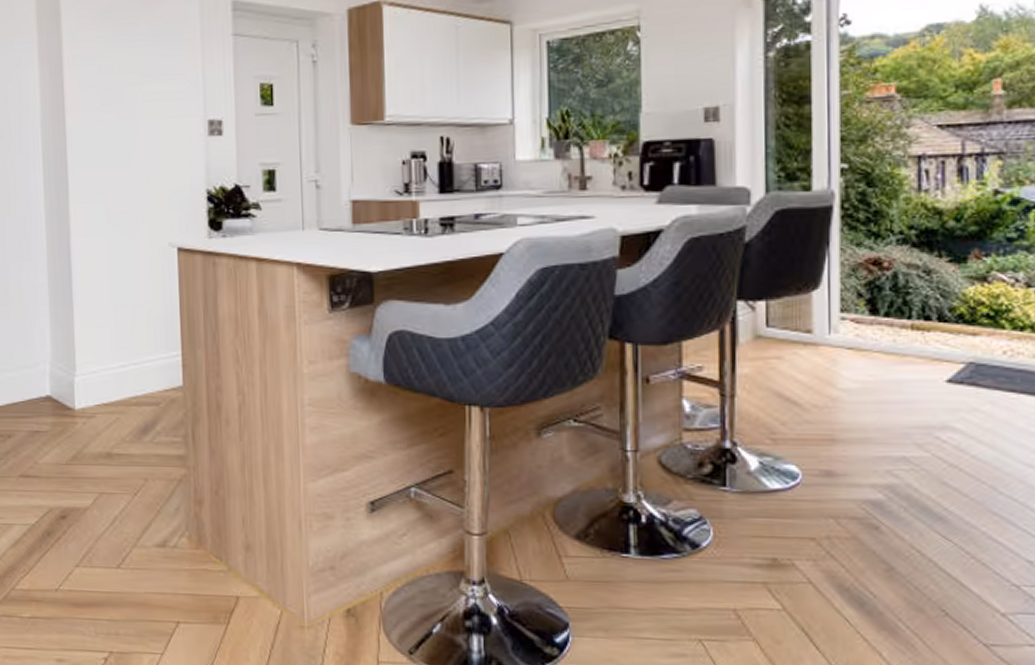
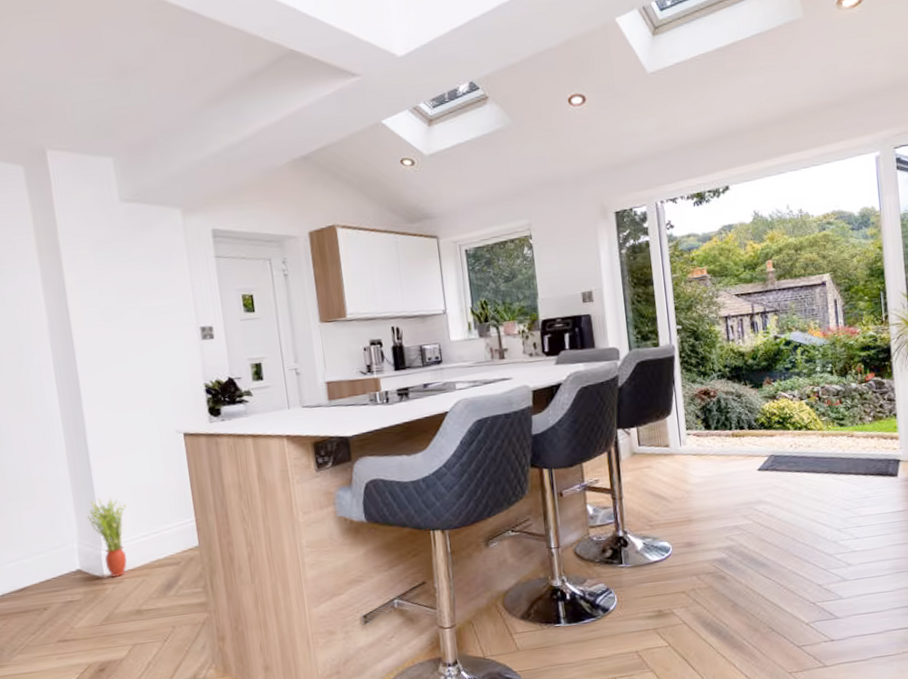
potted plant: none [63,315,107,411] -> present [87,498,127,578]

